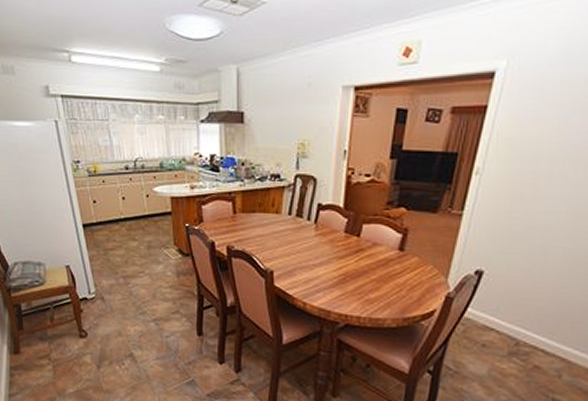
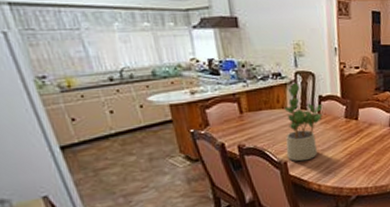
potted plant: none [274,186,321,274] -> present [283,82,323,162]

